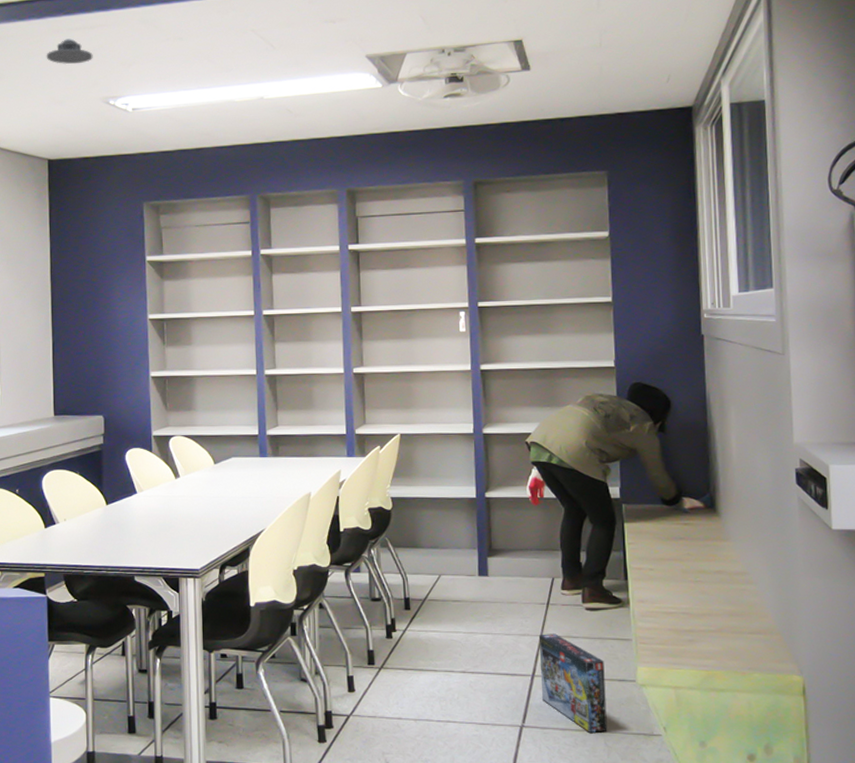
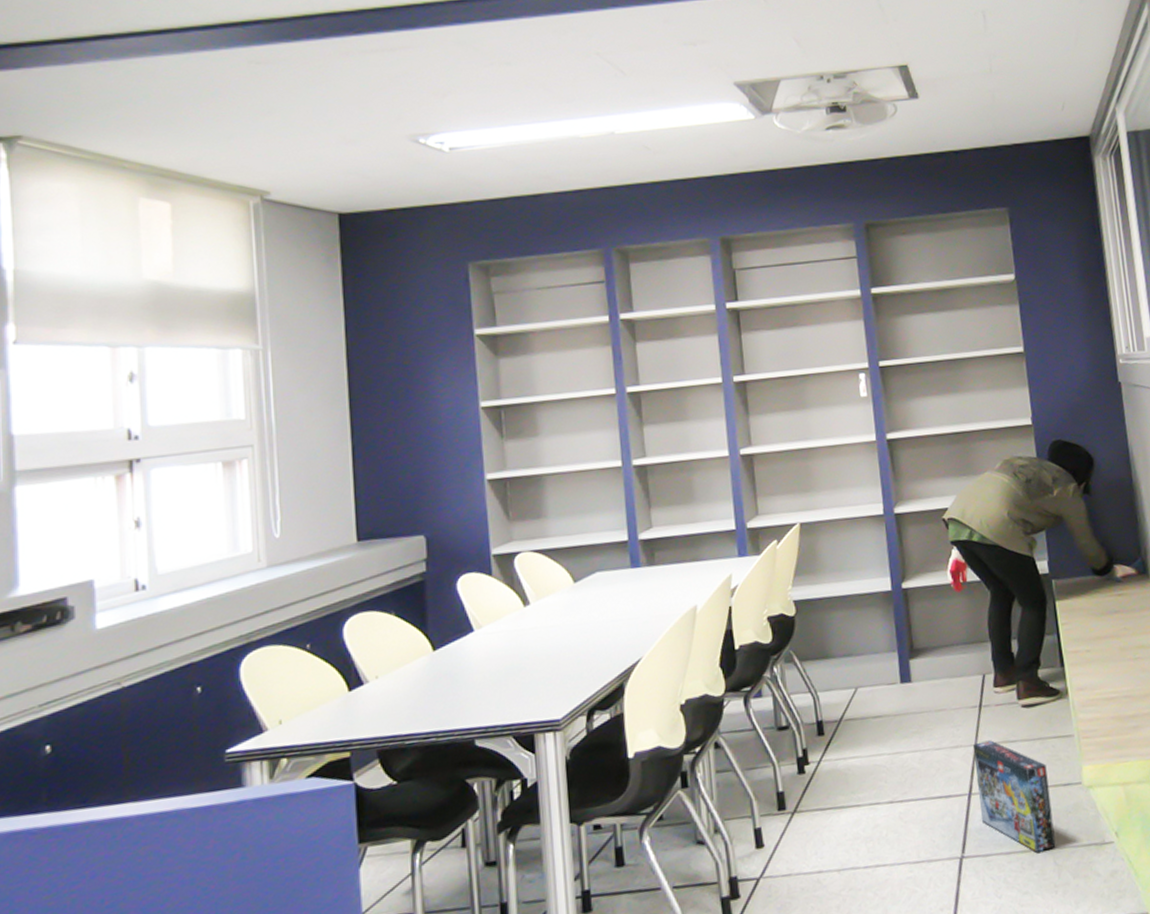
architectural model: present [46,38,93,65] -> none [332,63,395,96]

